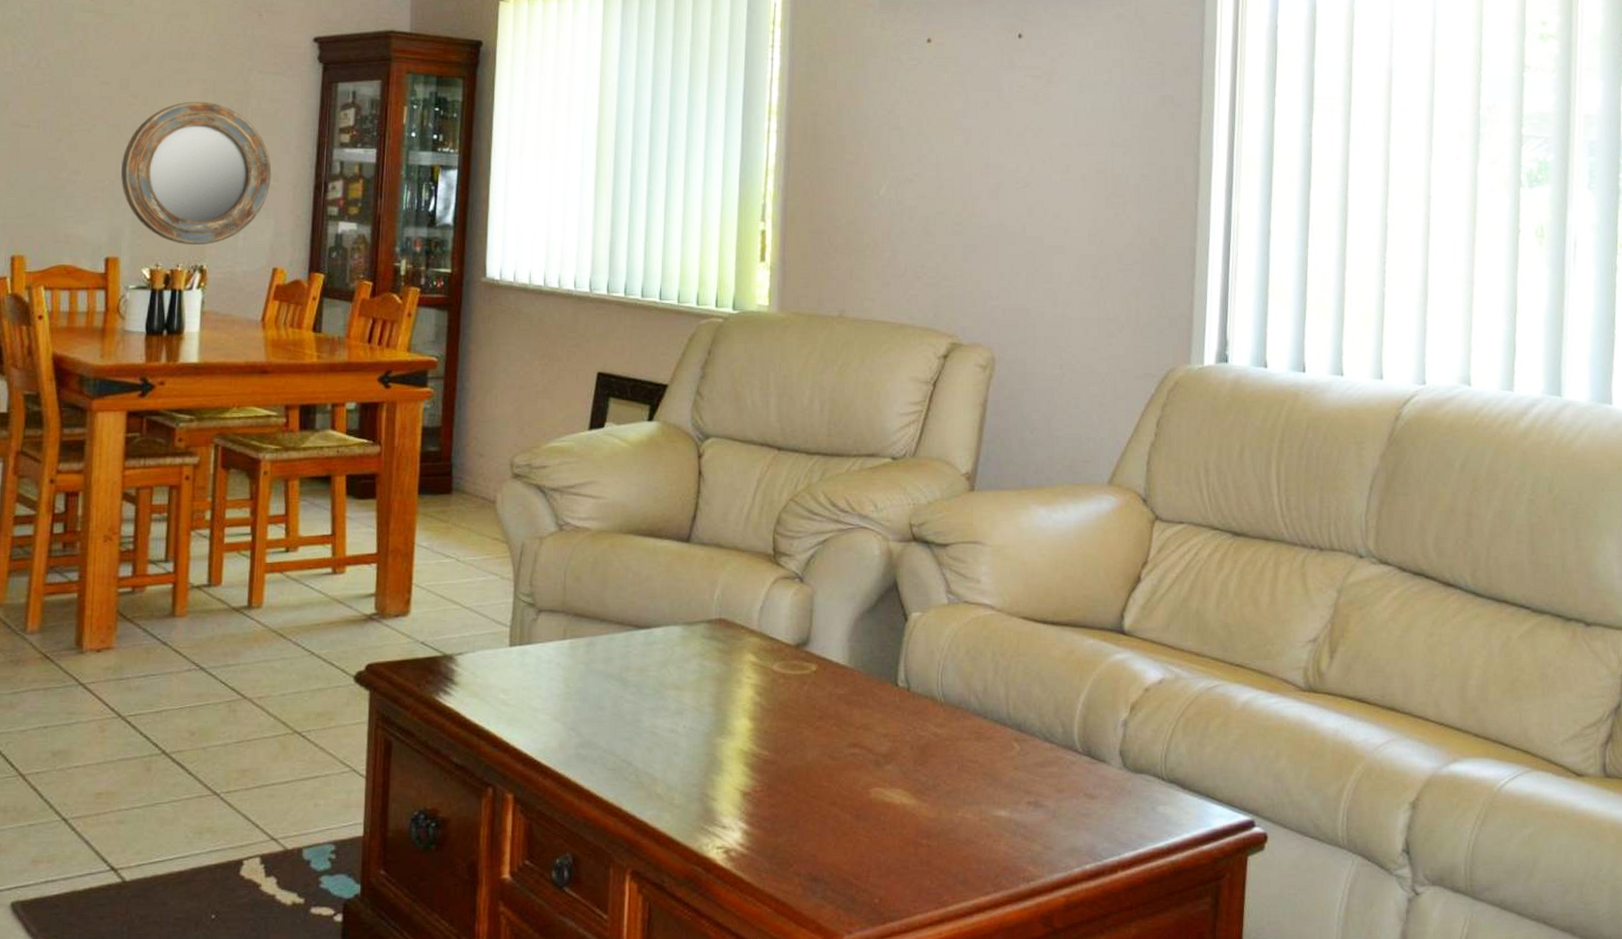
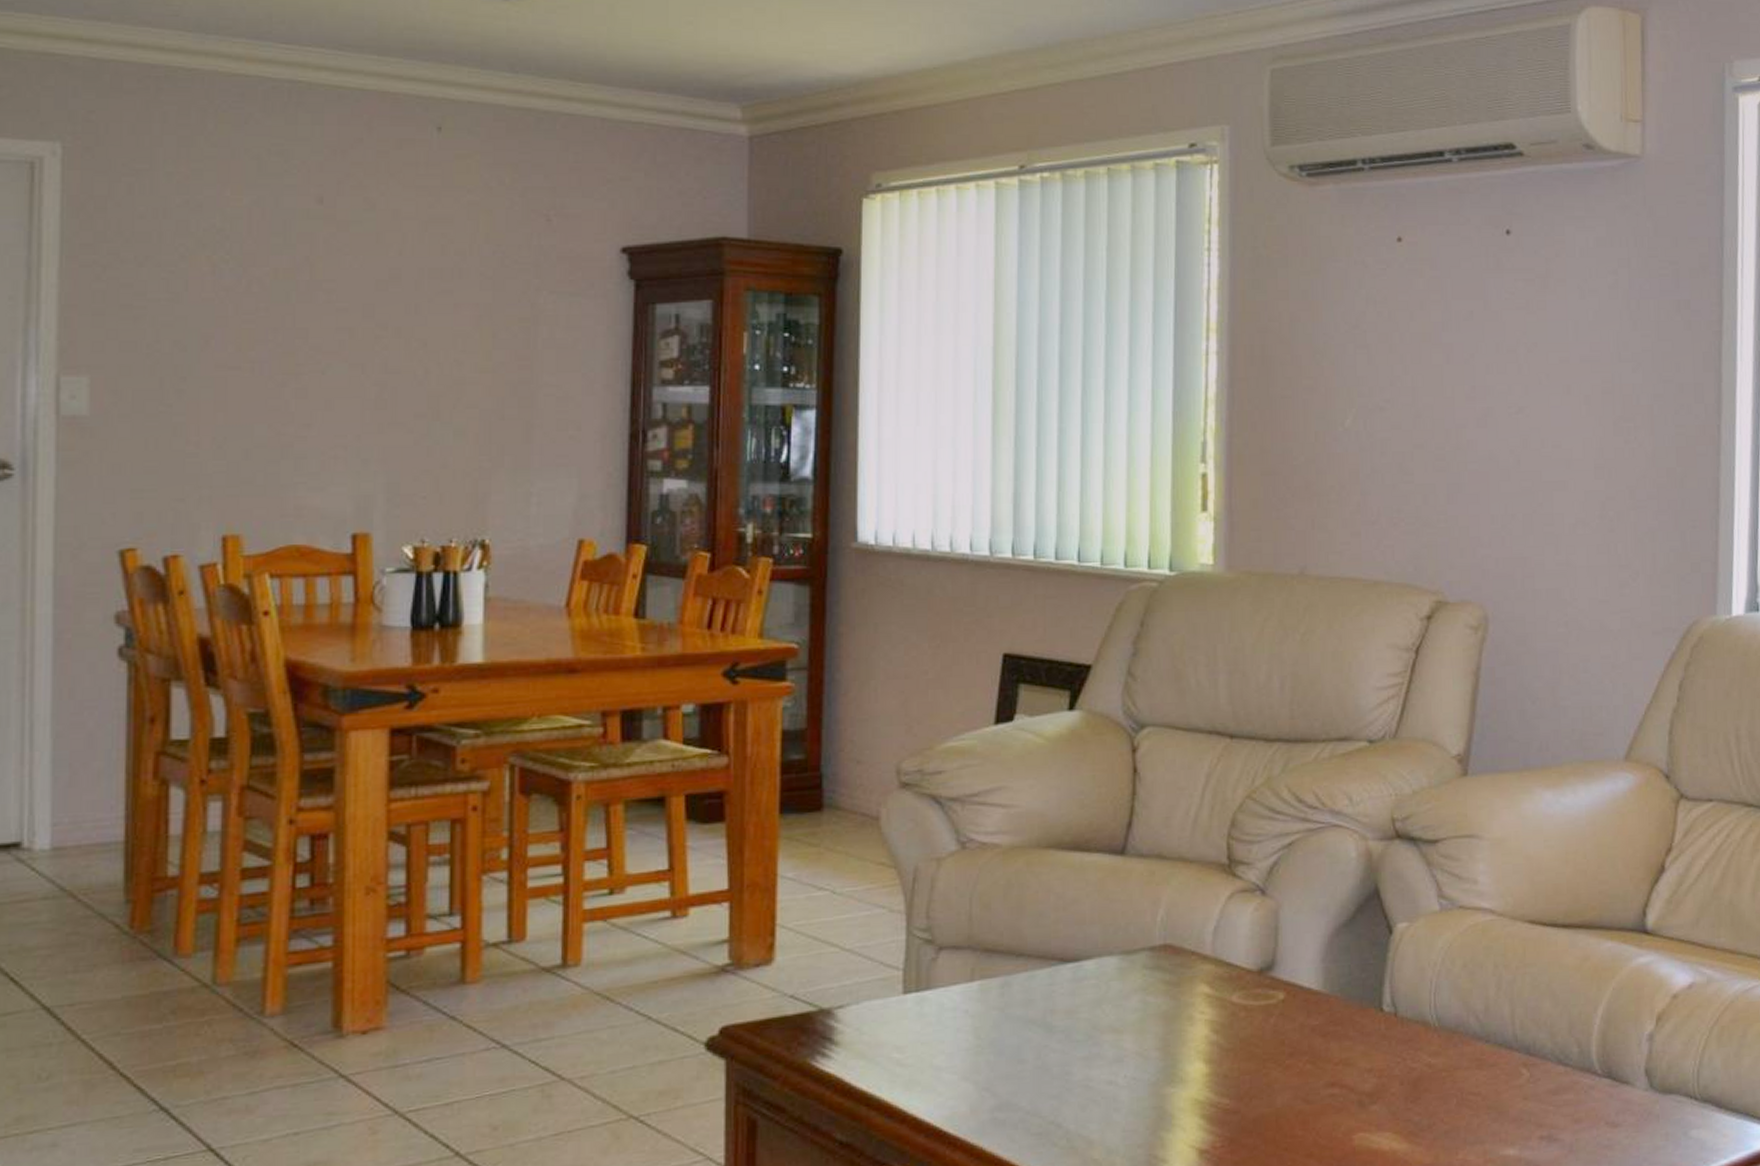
home mirror: present [121,101,272,246] -> none [369,331,572,515]

